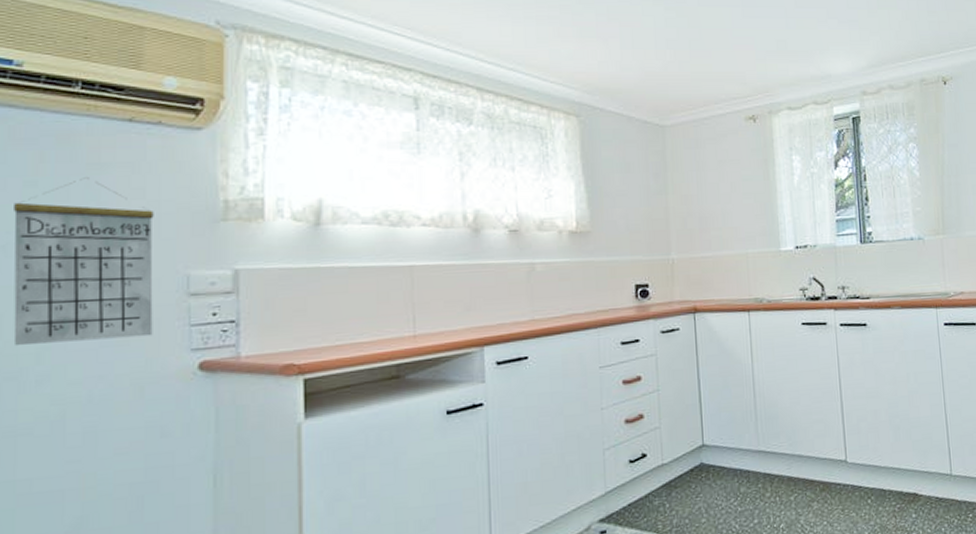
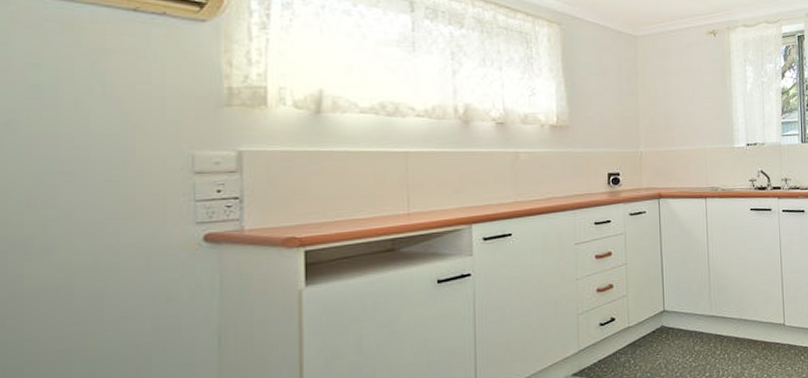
calendar: present [13,177,154,347] -> none [17,61,159,217]

